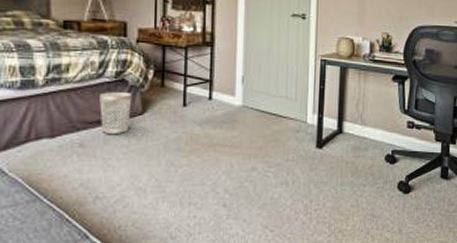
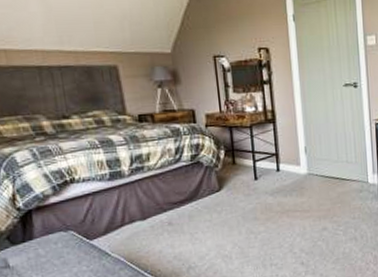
wastebasket: present [99,92,132,134] -> none [179,173,210,211]

